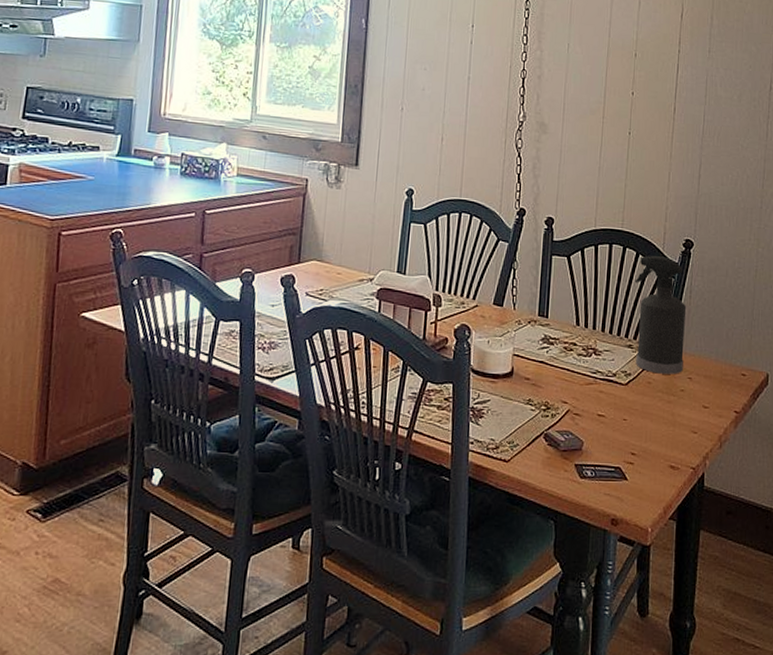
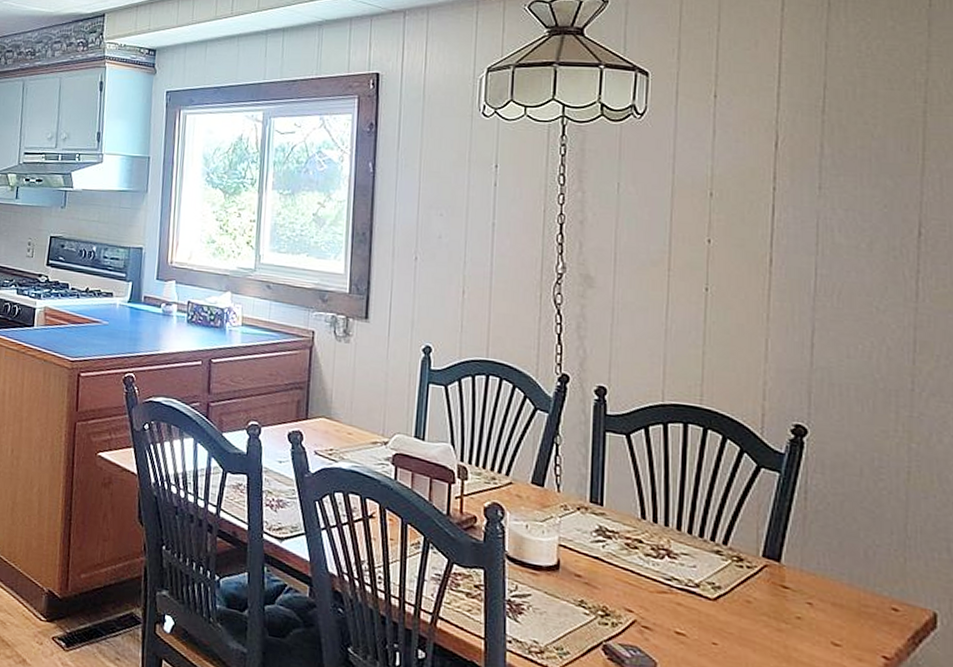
spray bottle: present [635,256,687,374] -> none [721,441,801,596]

